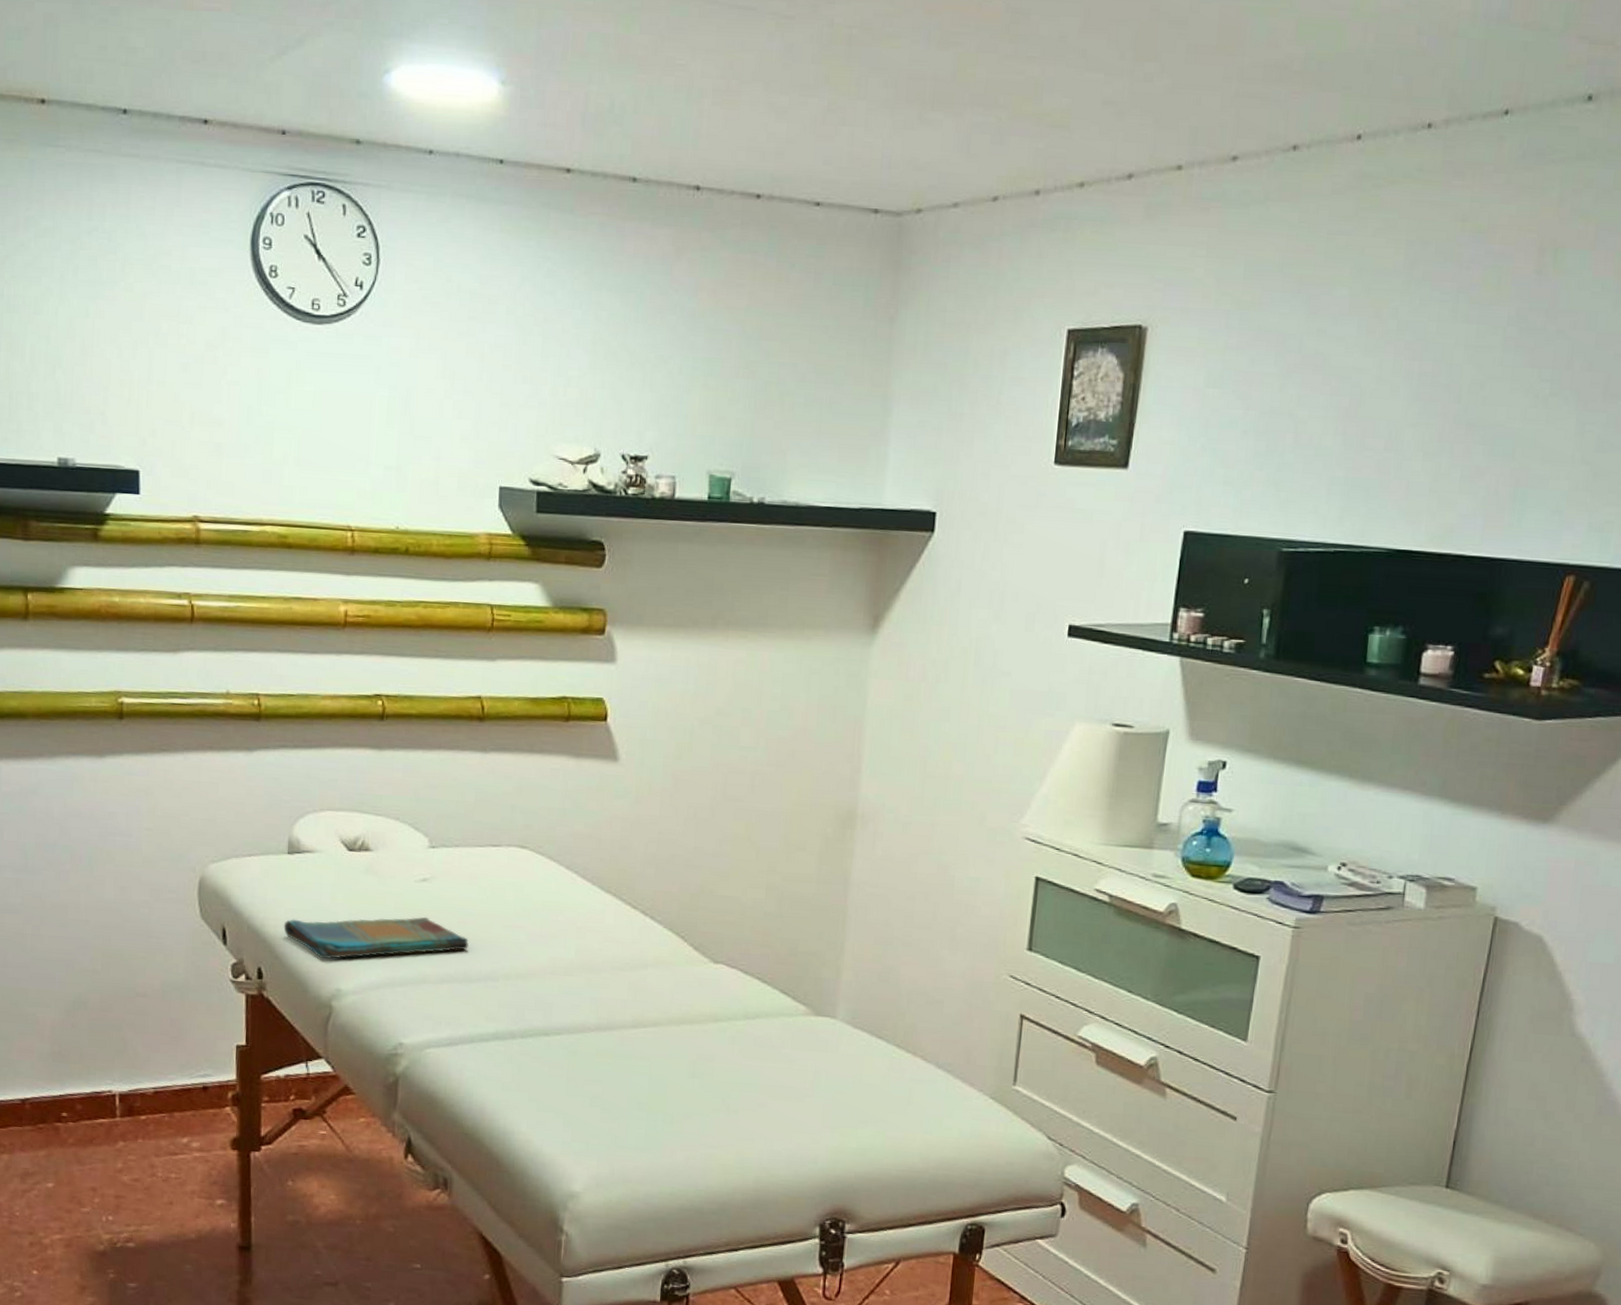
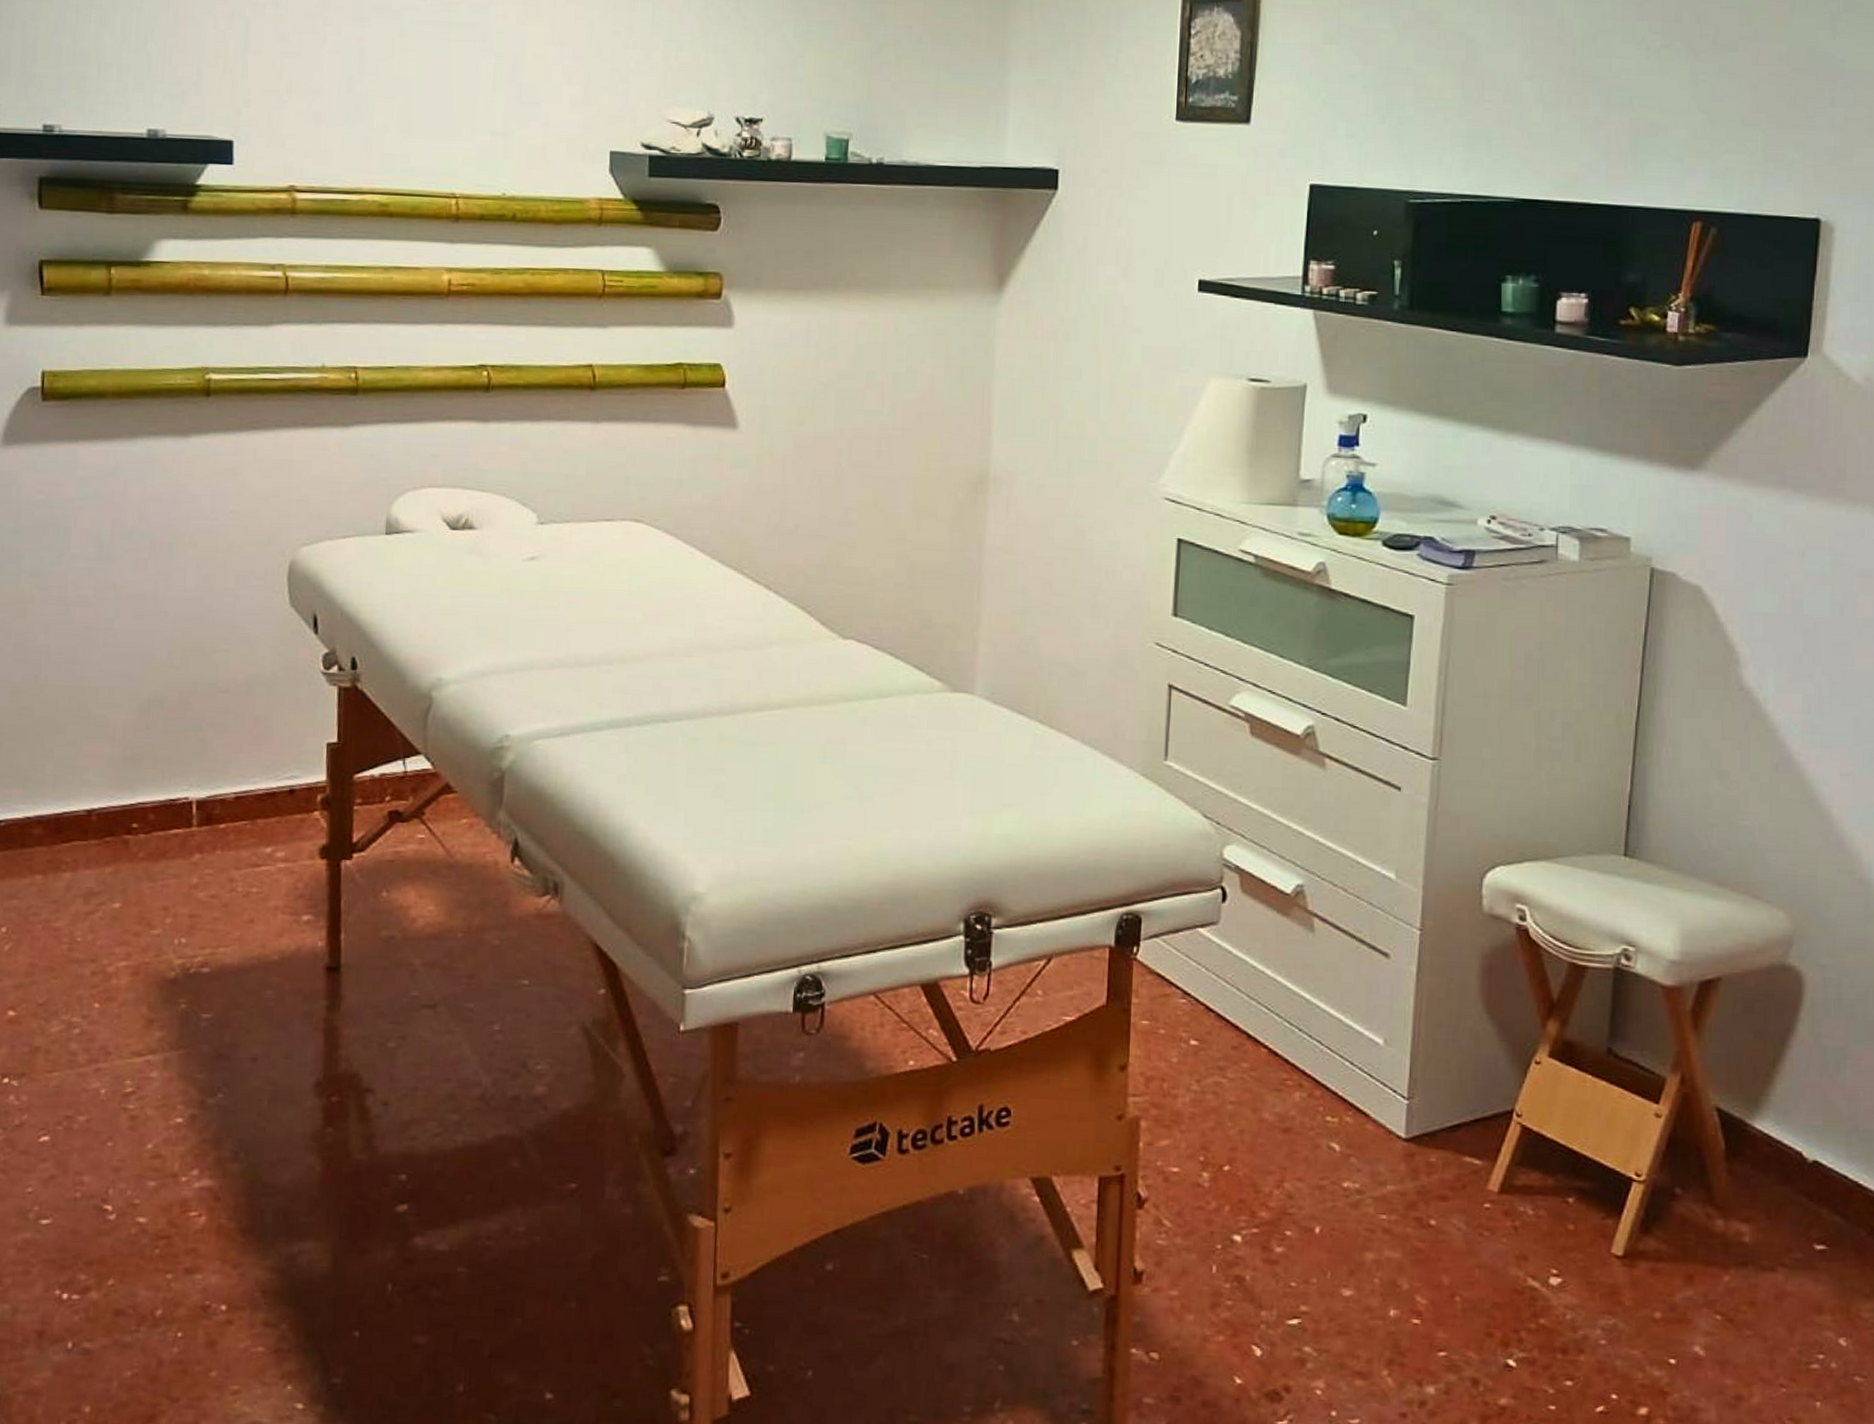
dish towel: present [283,916,469,959] -> none [380,597,580,647]

